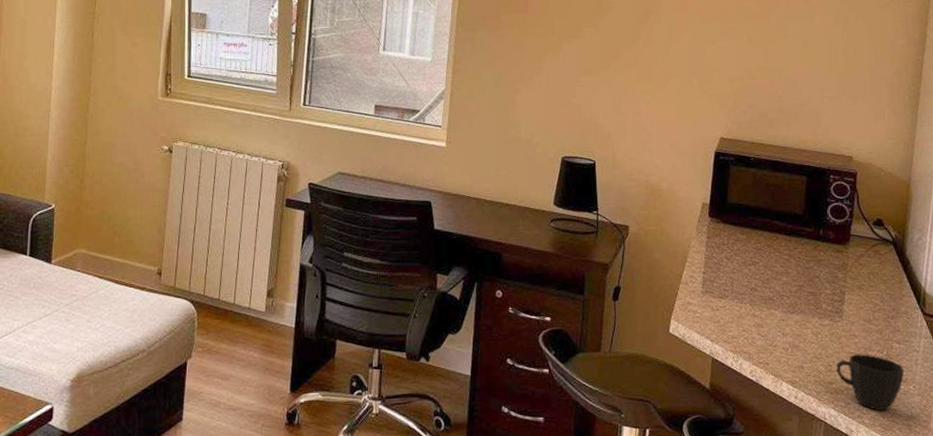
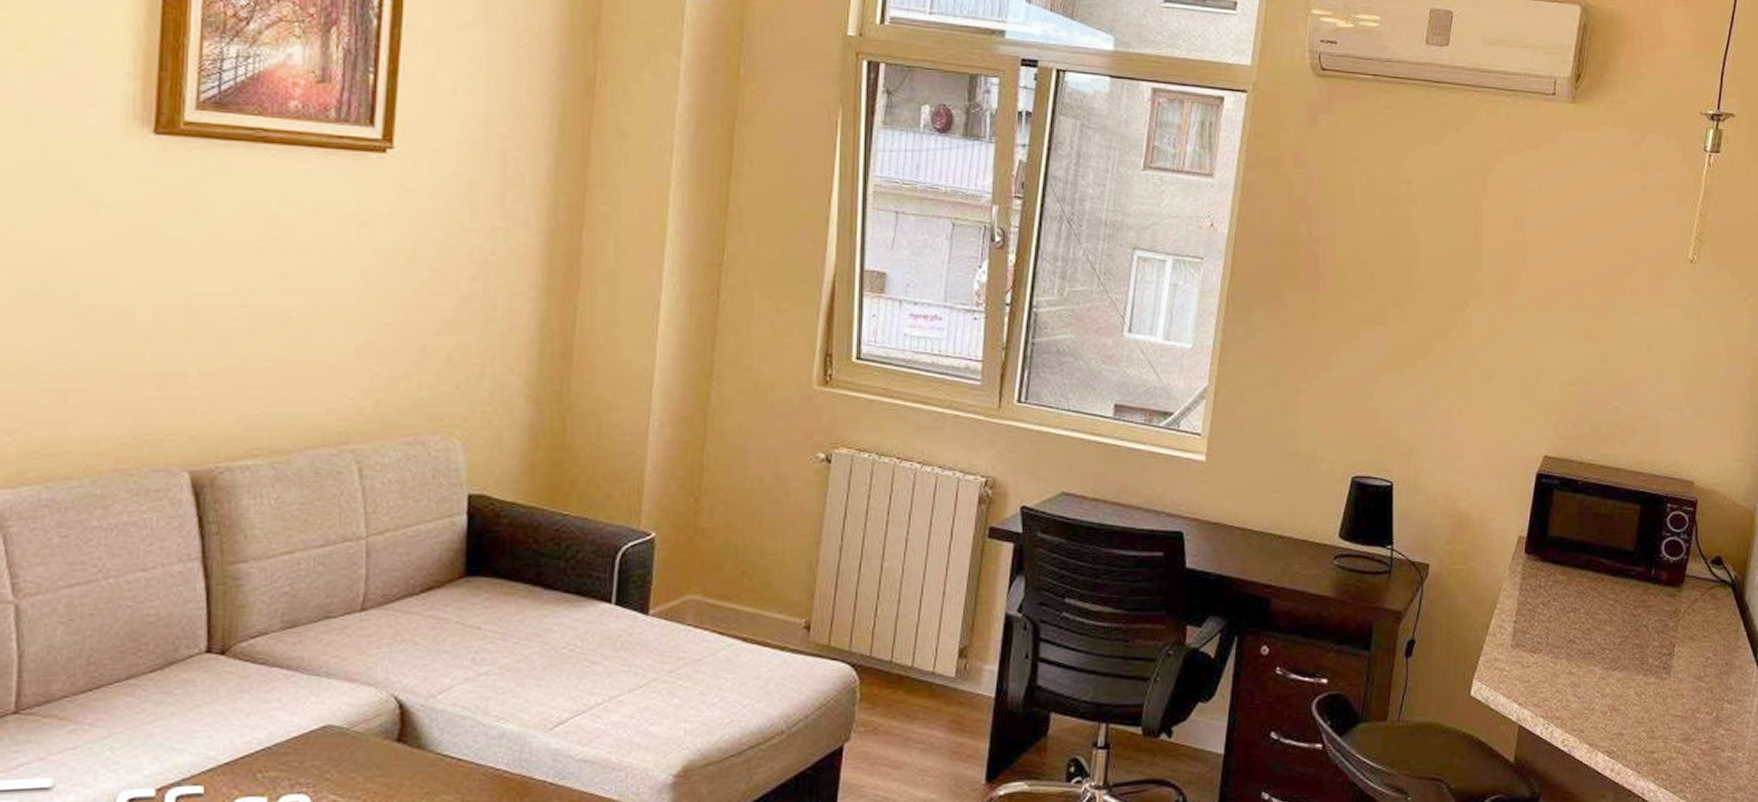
cup: present [836,354,905,411] -> none [1659,717,1734,783]

